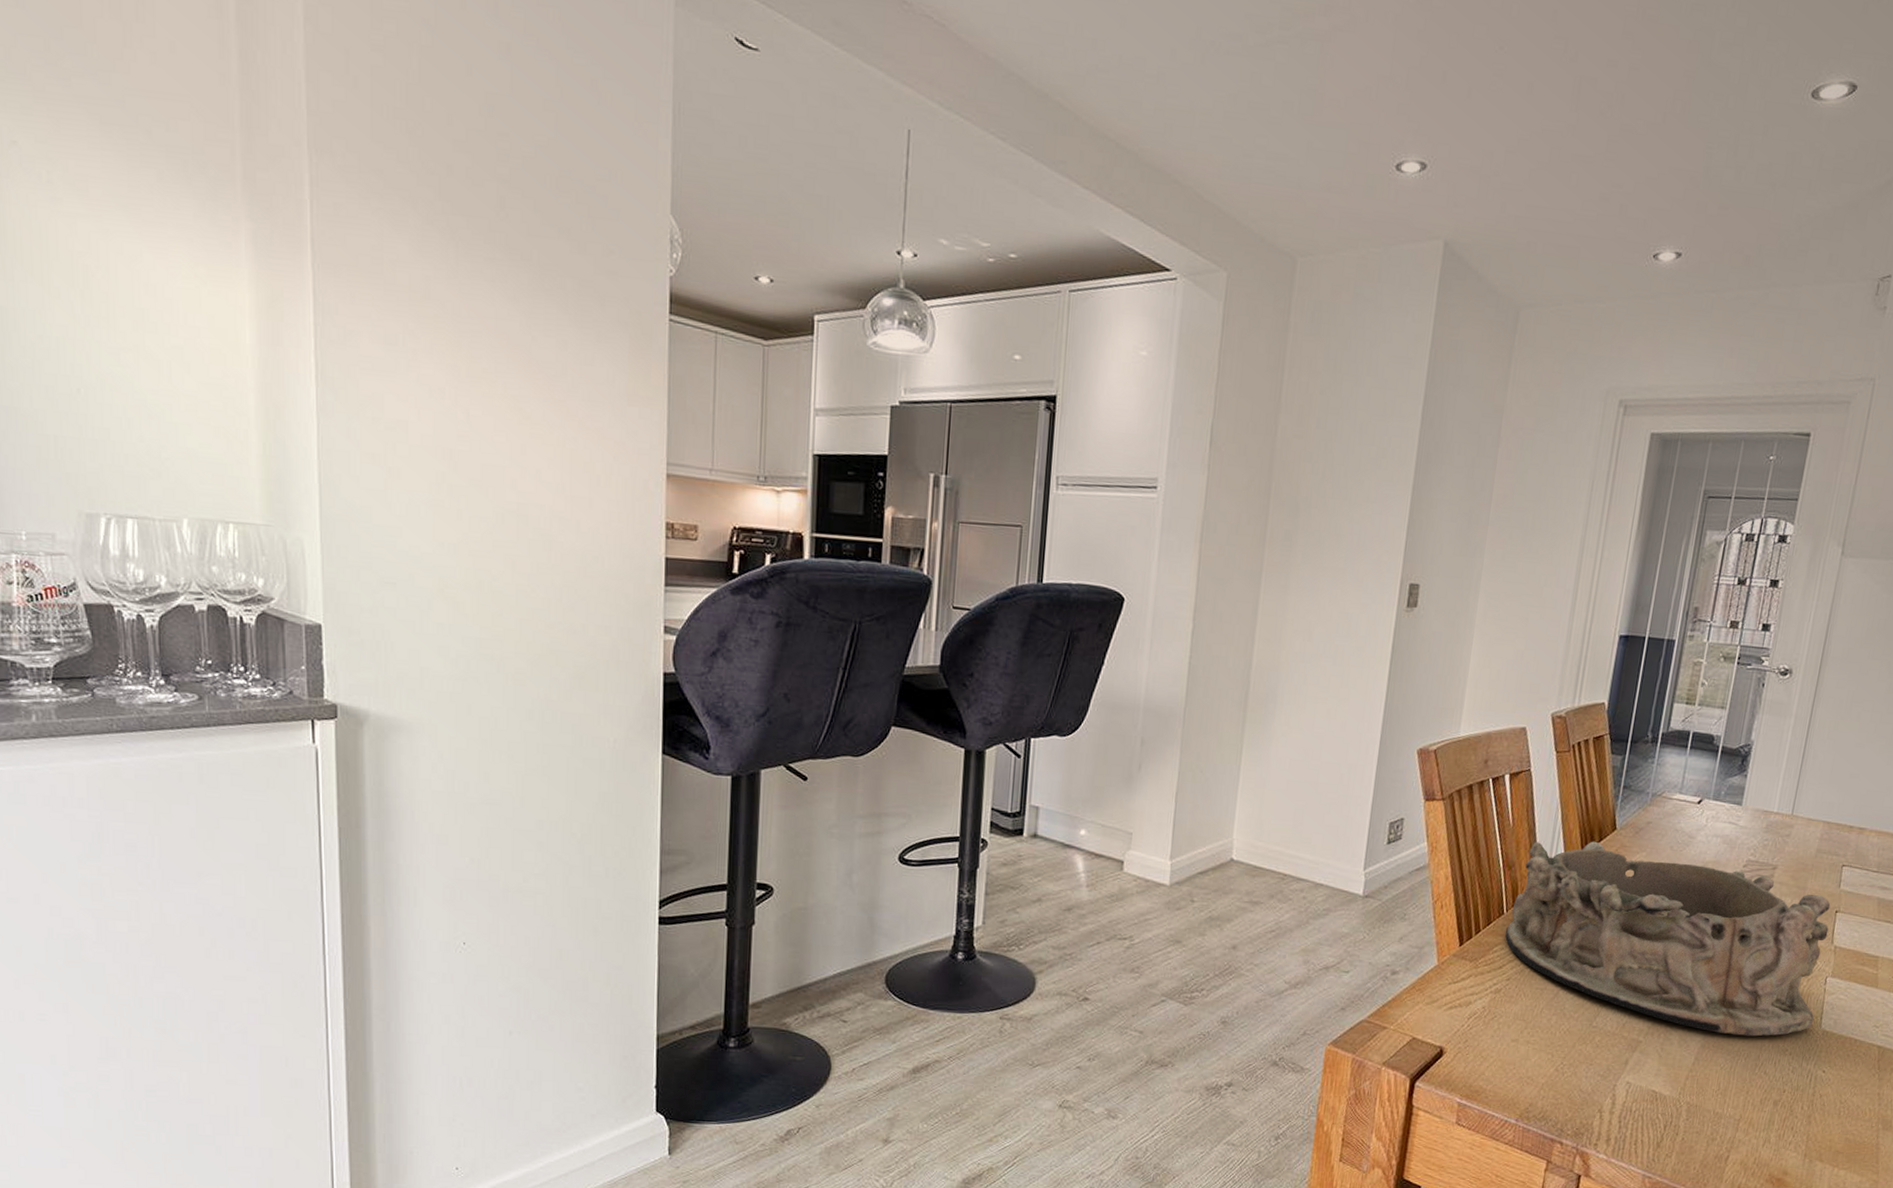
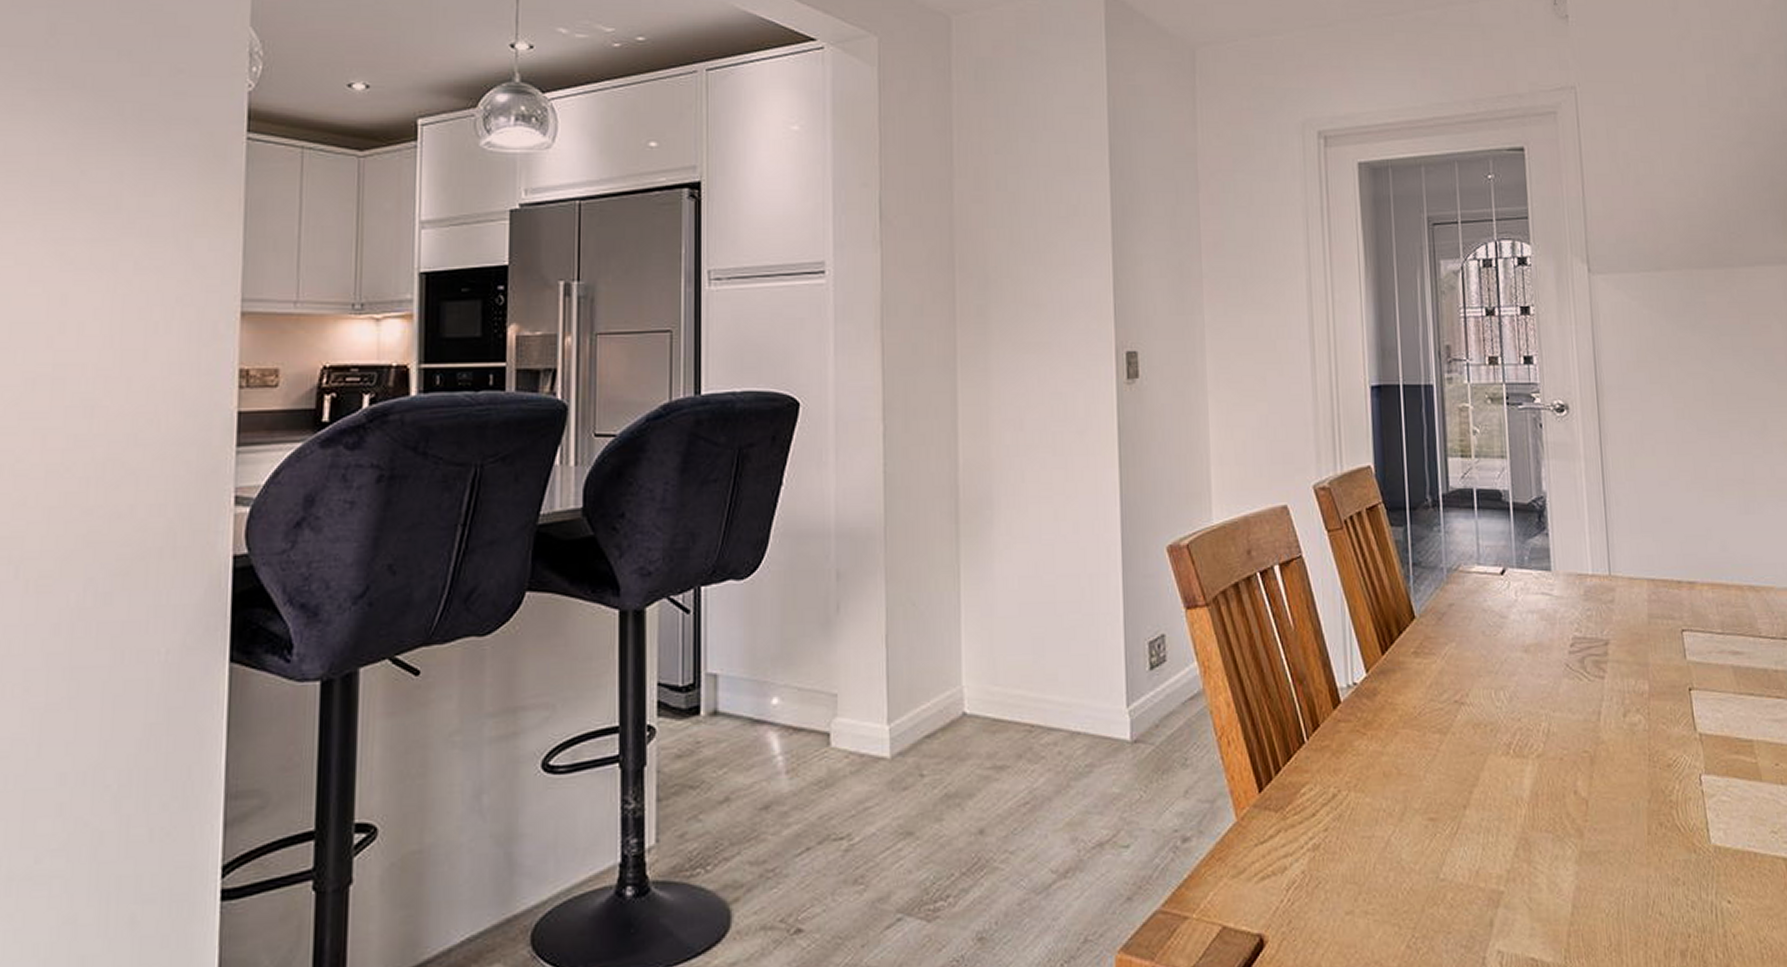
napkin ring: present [1505,841,1831,1037] -> none [1311,635,1700,868]

